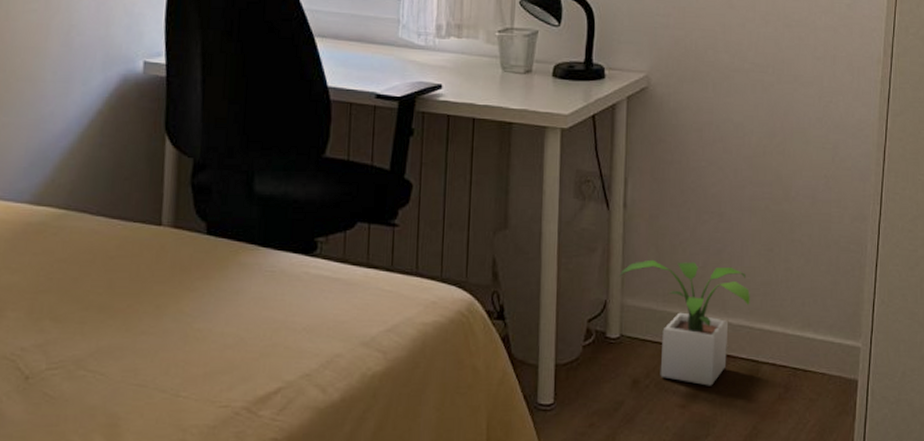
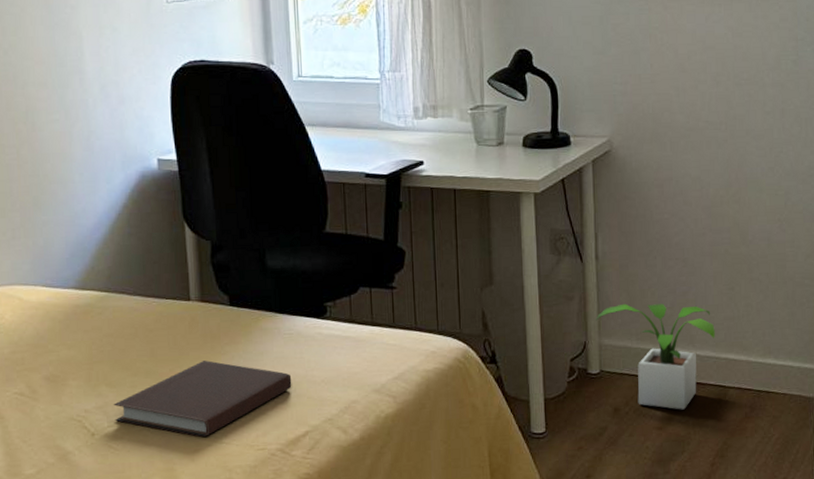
notebook: none [55,297,269,388] -> present [113,360,292,437]

